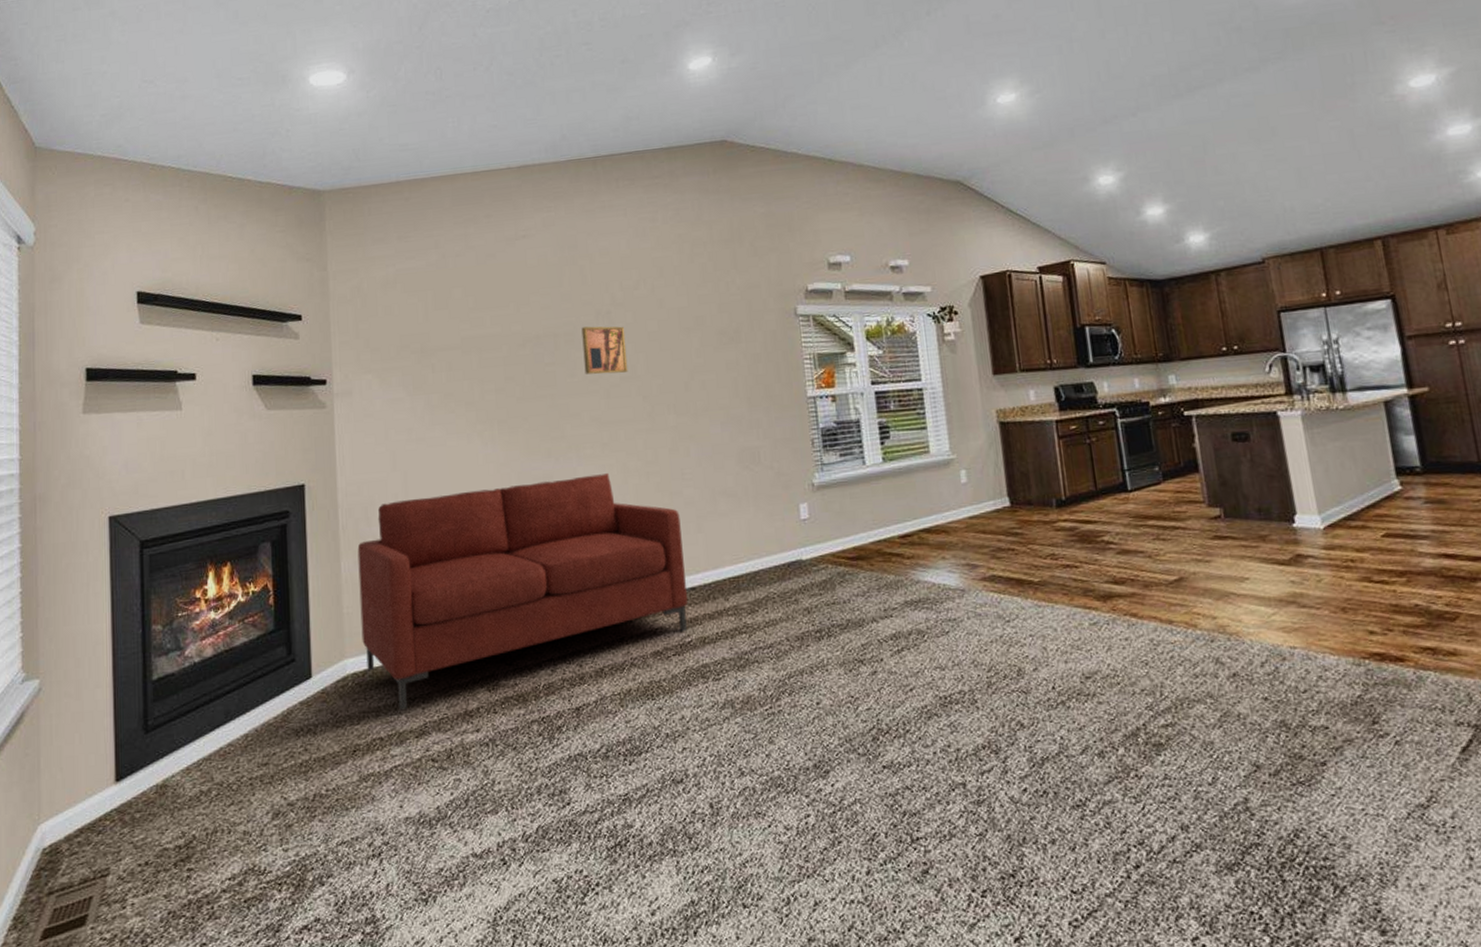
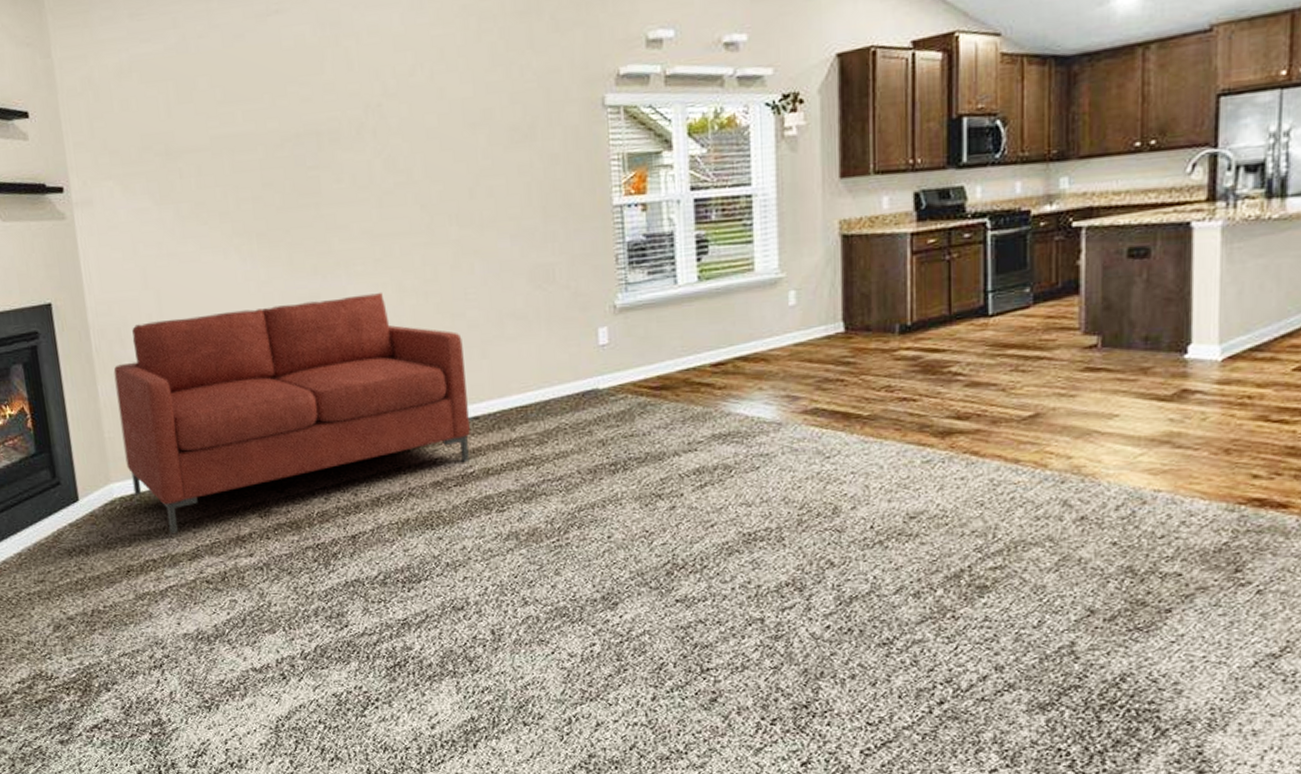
wall art: present [581,326,628,375] -> none [348,121,403,180]

